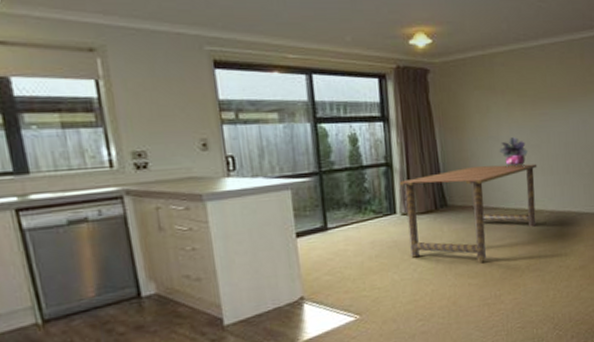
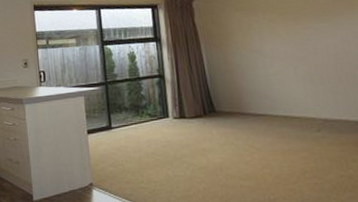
dining table: present [399,164,538,262] -> none [170,74,309,165]
potted plant: present [499,136,528,167] -> none [263,49,294,77]

